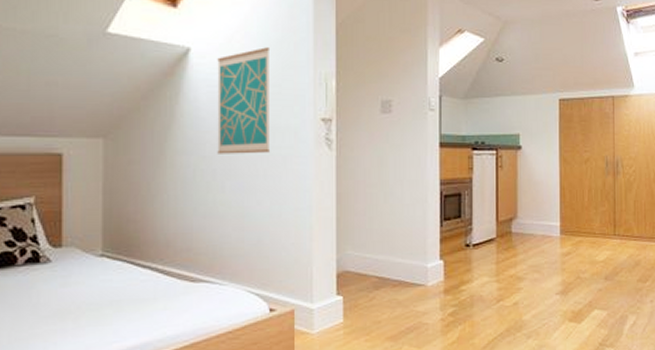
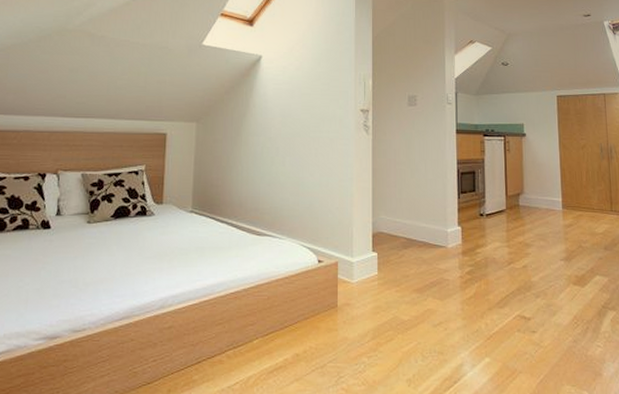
wall art: present [217,47,271,154] -> none [280,55,322,136]

